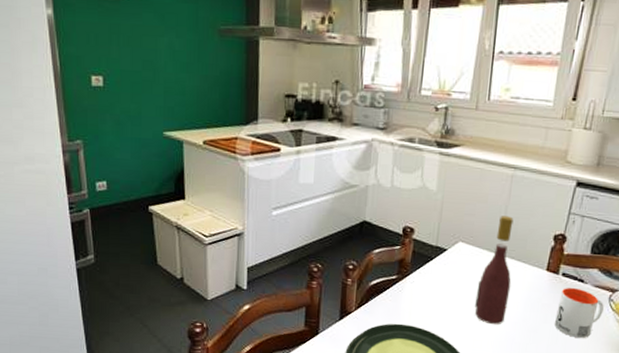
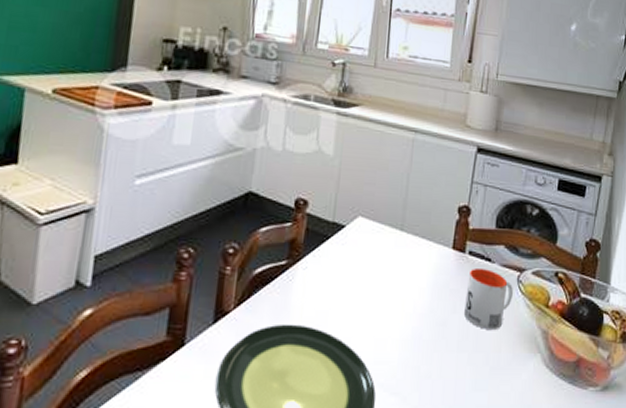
wine bottle: present [474,216,514,325] -> none [376,185,416,319]

